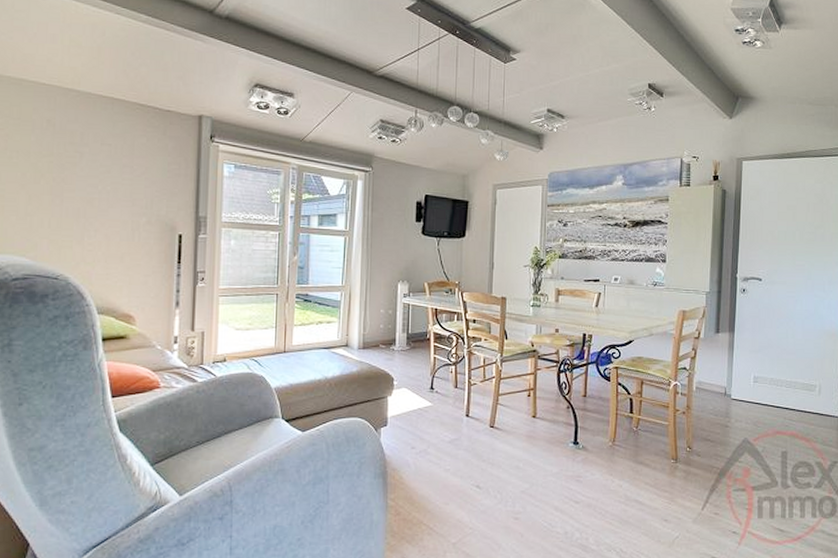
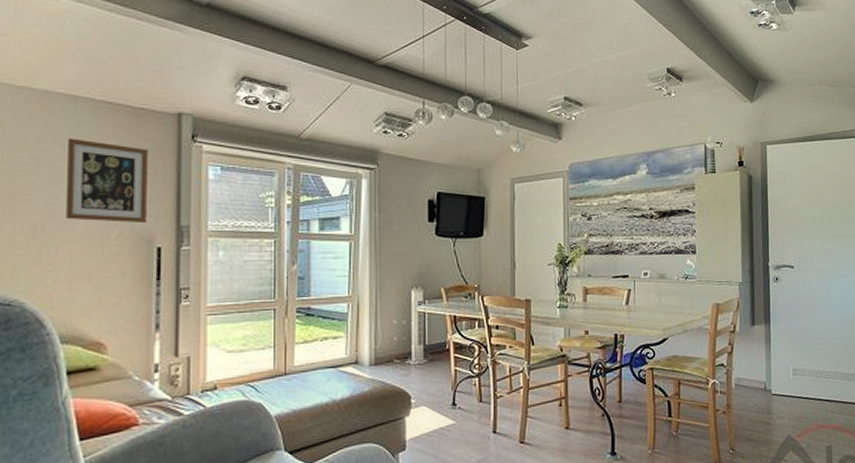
wall art: none [103,135,174,213] -> present [66,138,149,224]

